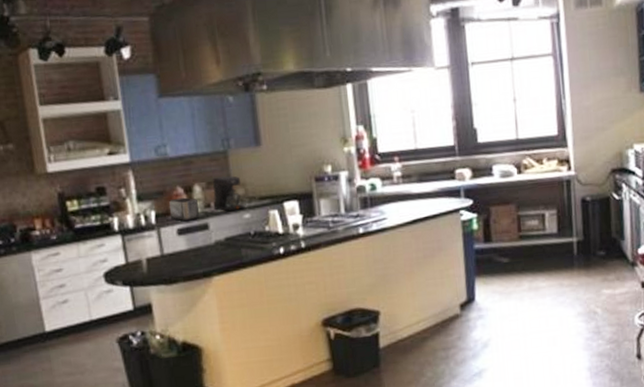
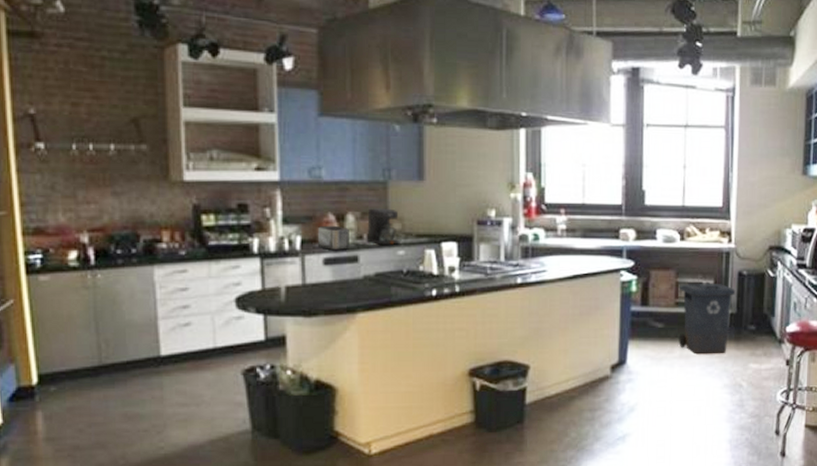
recycling bin: none [522,211,581,286] -> present [679,281,736,355]

